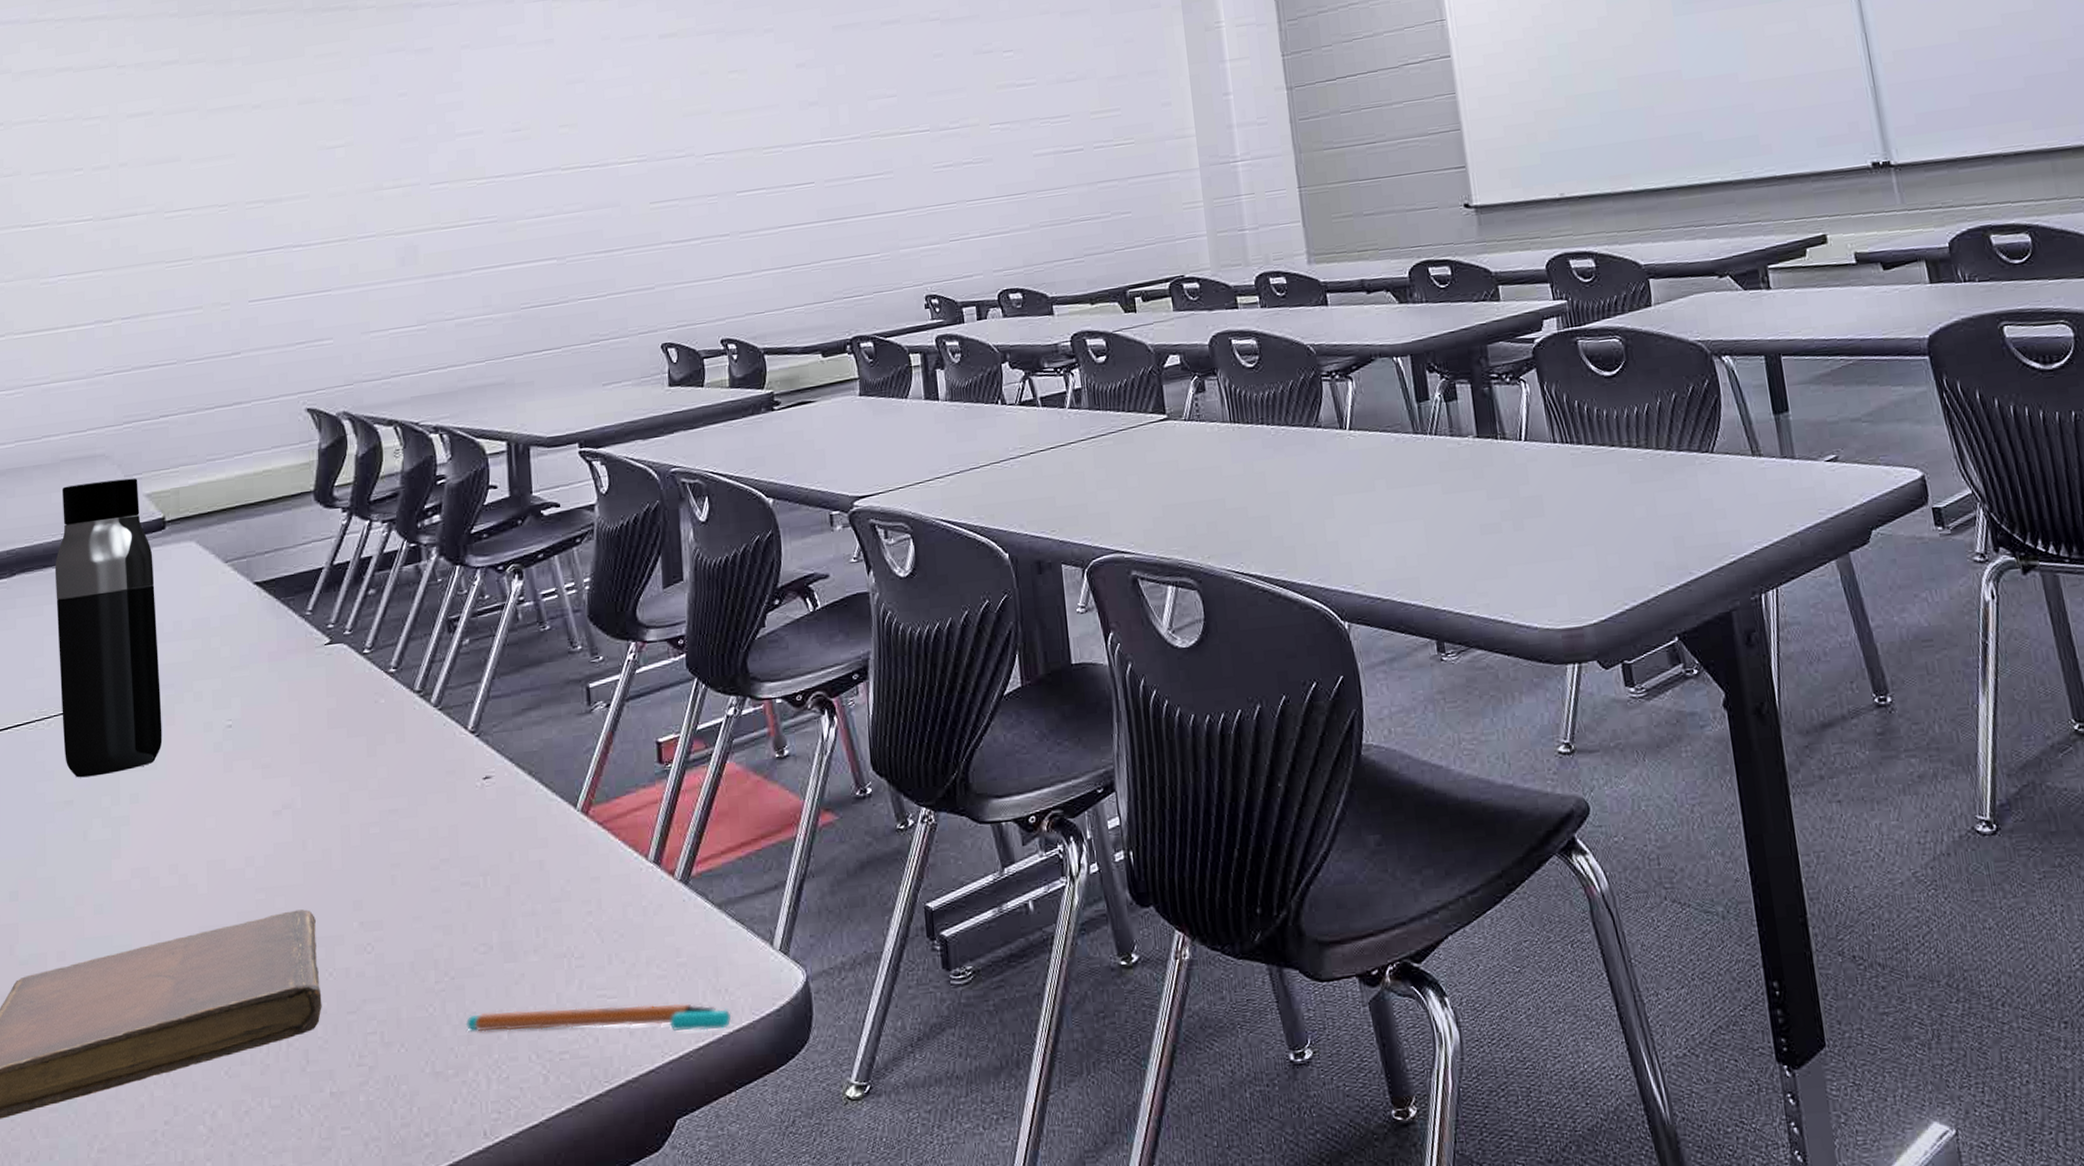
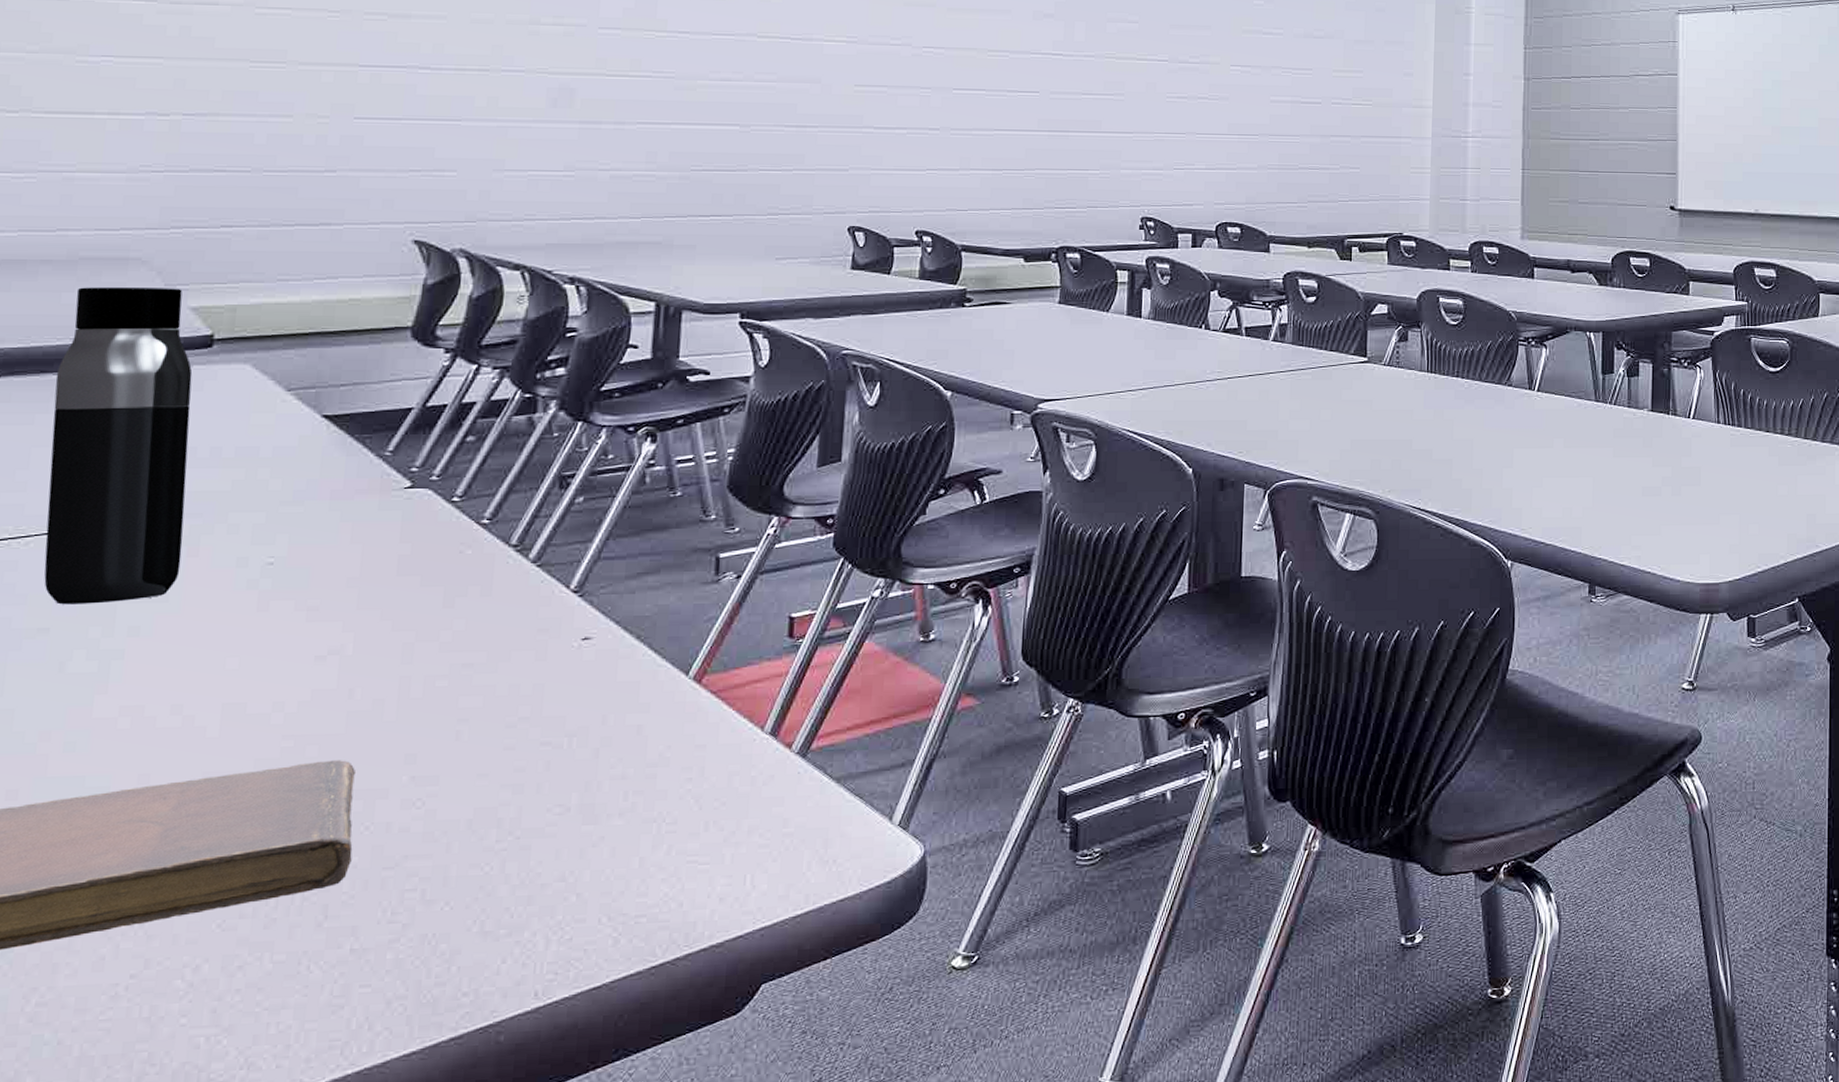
pen: present [466,1003,732,1032] -> none [528,872,837,900]

